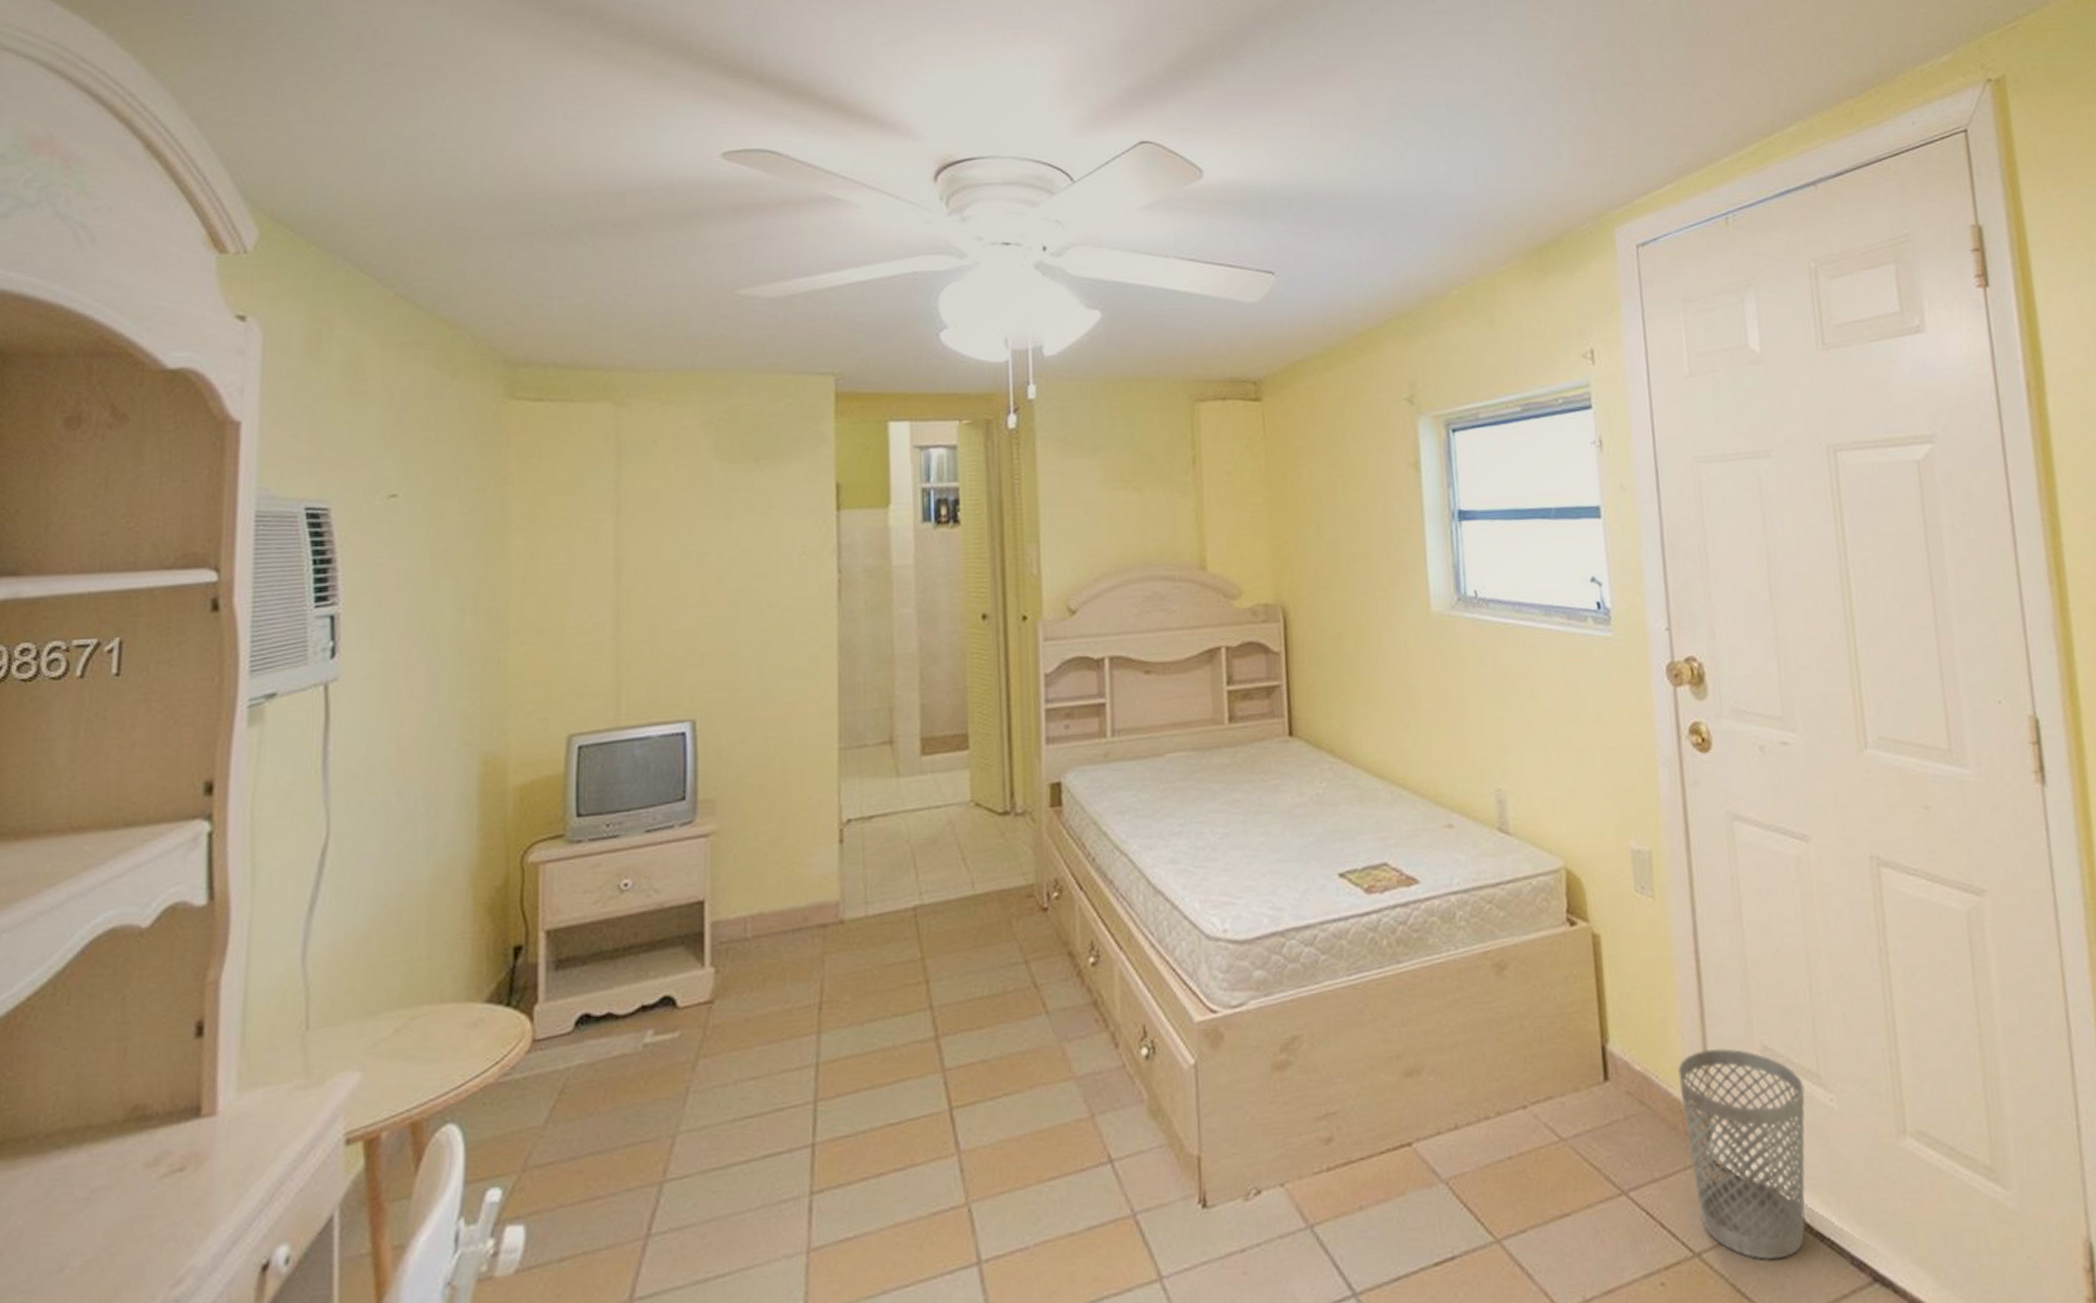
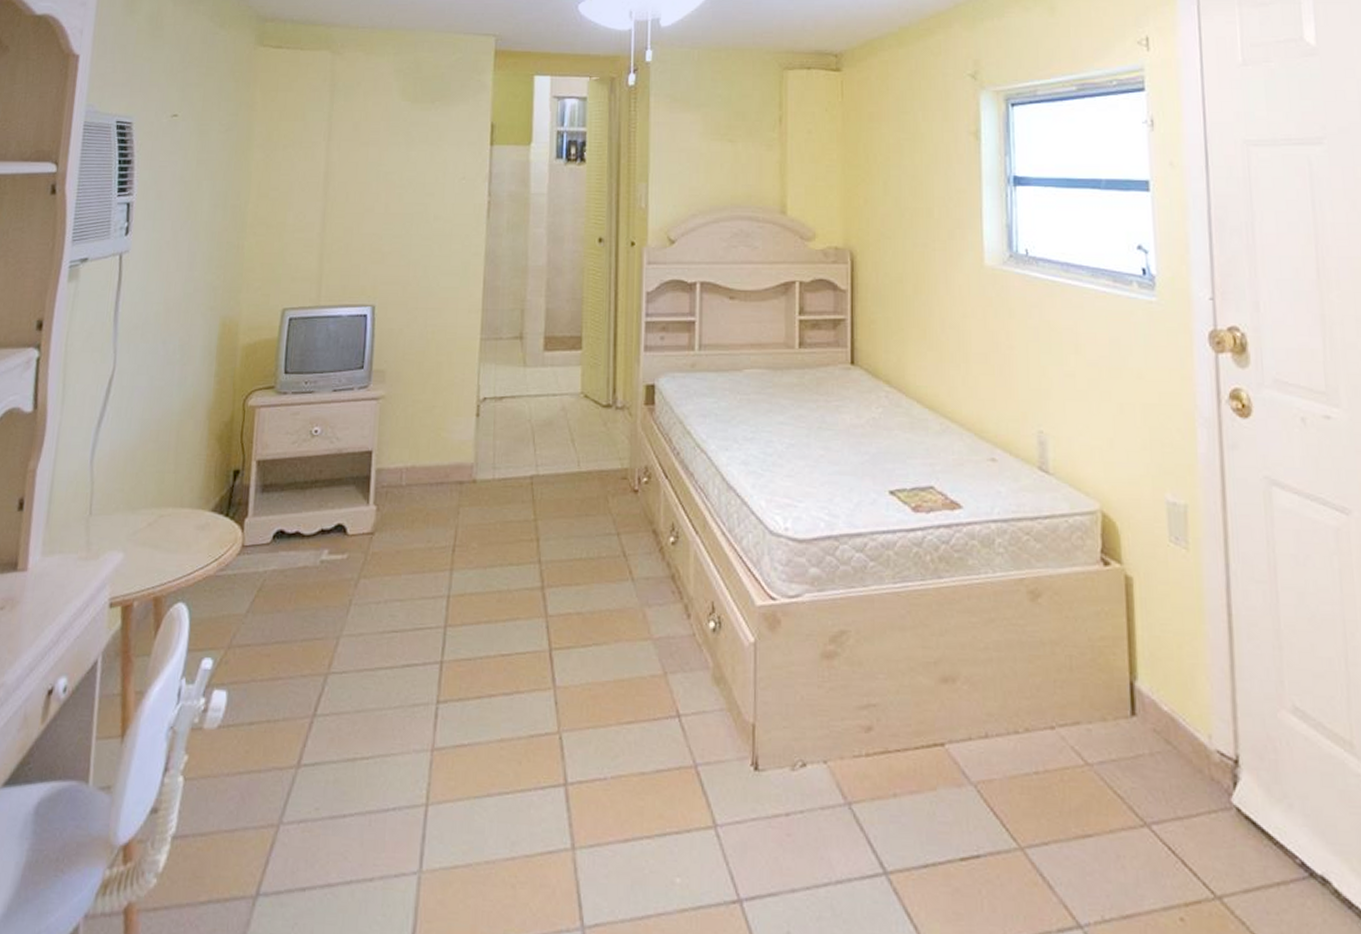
wastebasket: present [1678,1047,1805,1260] -> none [1205,701,1337,918]

